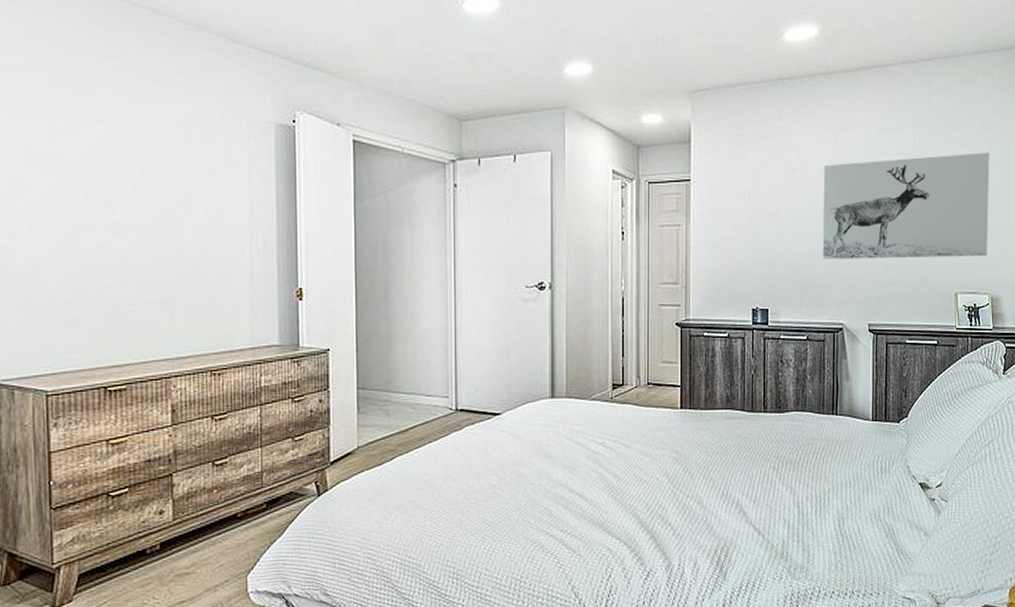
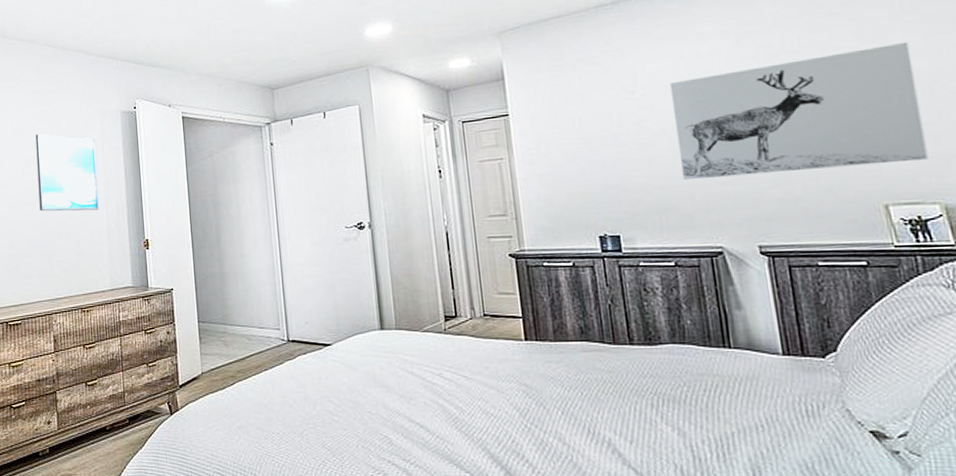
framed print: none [155,140,240,248] -> present [35,134,99,212]

